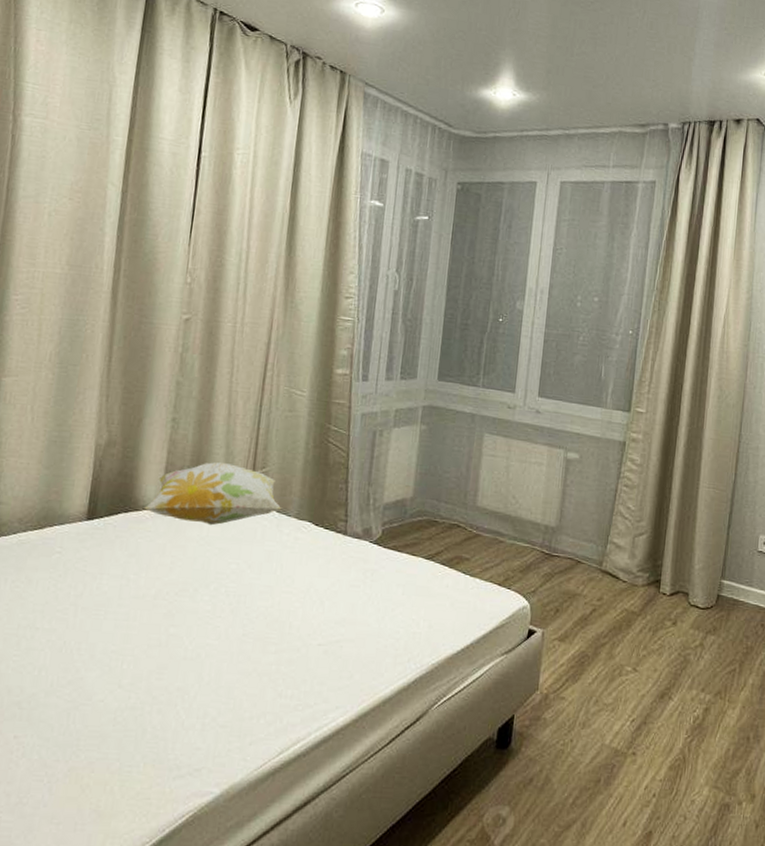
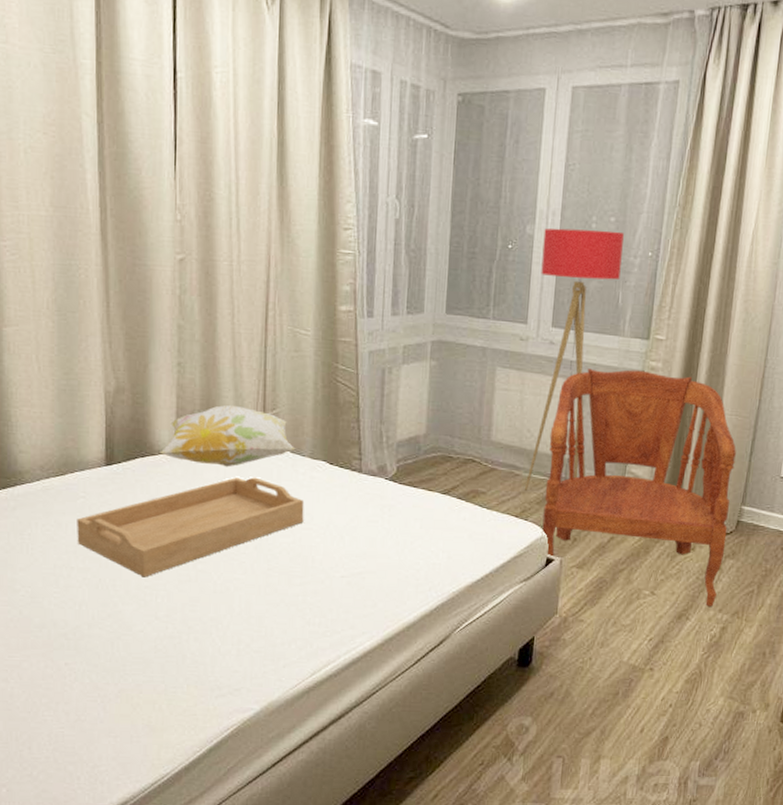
serving tray: none [46,536,287,641] -> present [77,477,305,578]
floor lamp: none [508,305,606,558] -> present [524,228,624,491]
armchair: none [524,437,715,686] -> present [541,368,736,607]

